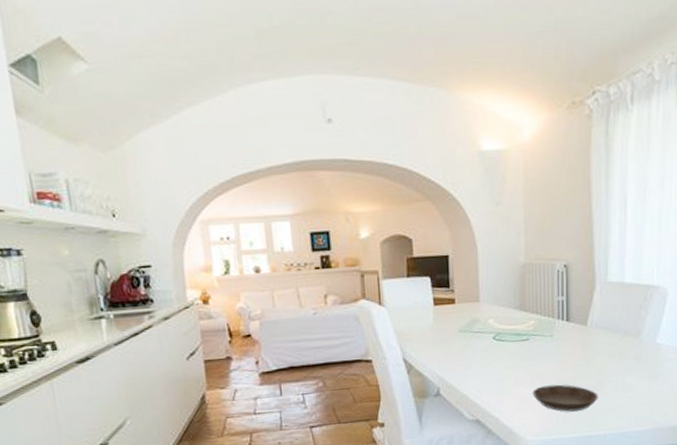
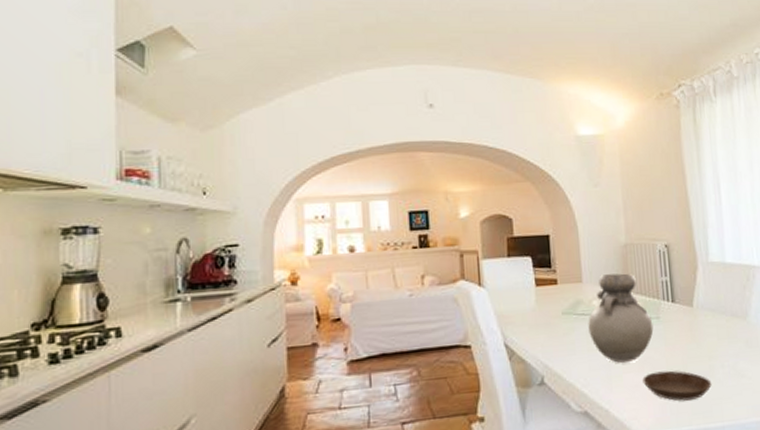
vase: none [483,293,546,377] -> present [588,273,654,363]

